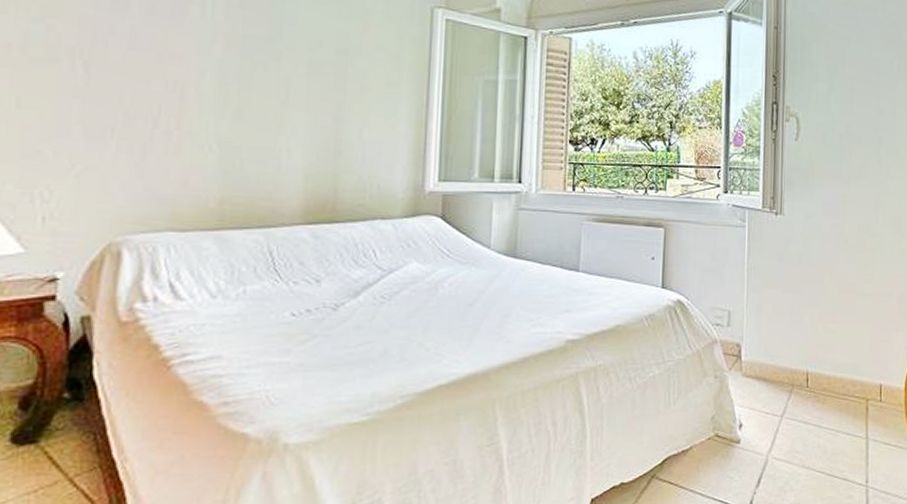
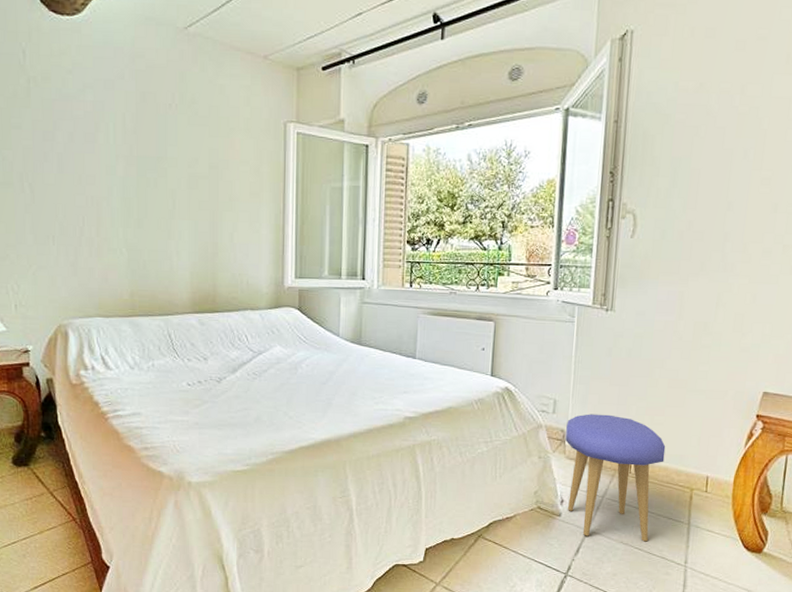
stool: none [741,324,840,464] -> present [565,414,666,542]

